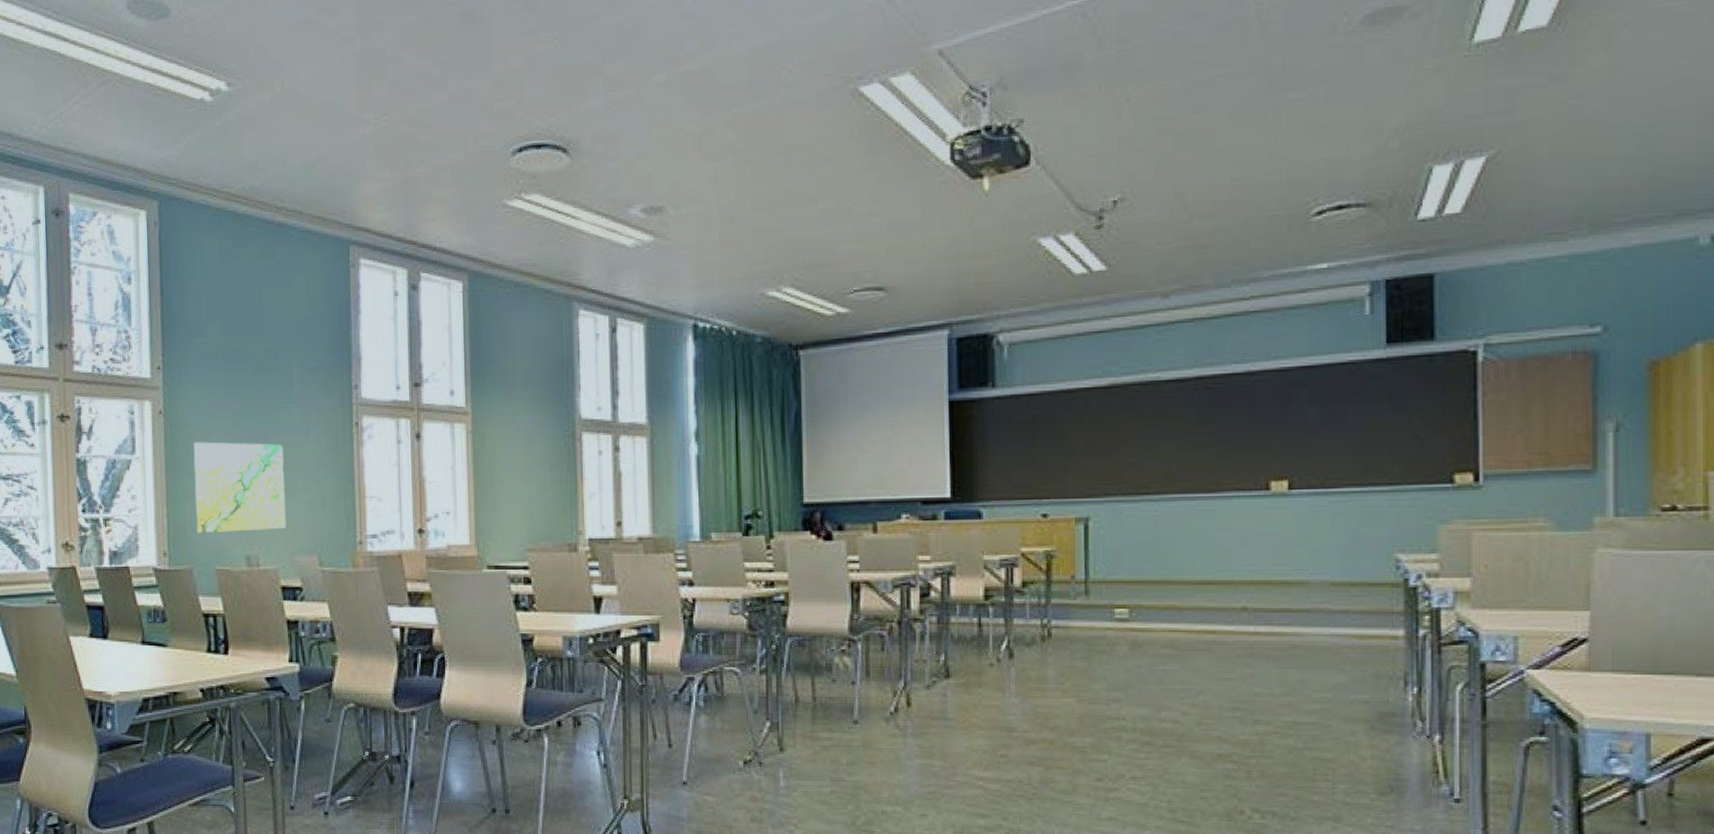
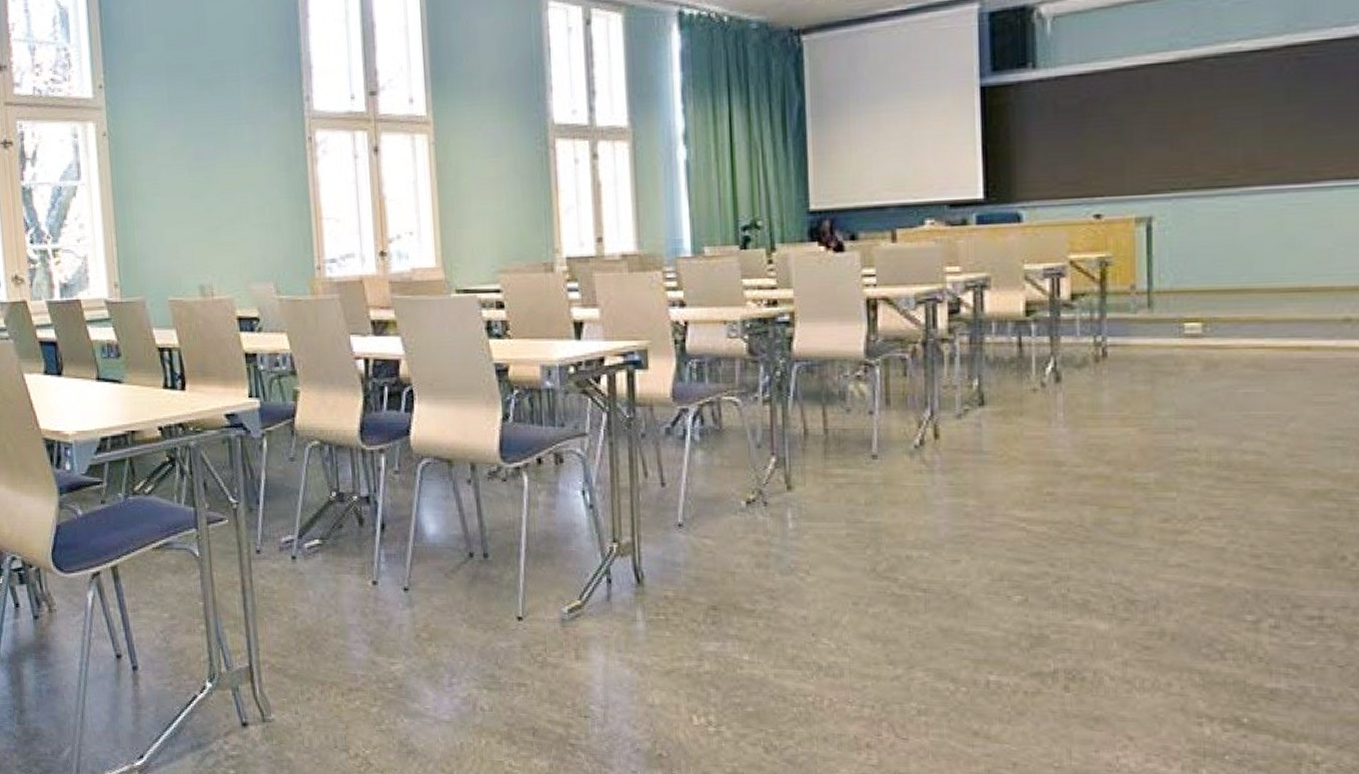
map: present [193,442,287,534] -> none [139,163,240,263]

